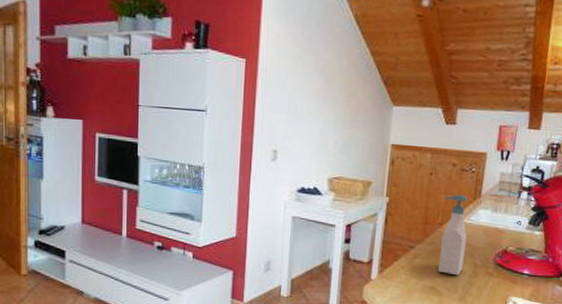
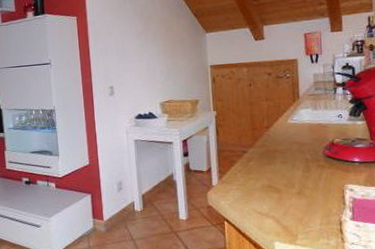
soap bottle: present [438,194,468,276] -> none [266,99,295,172]

